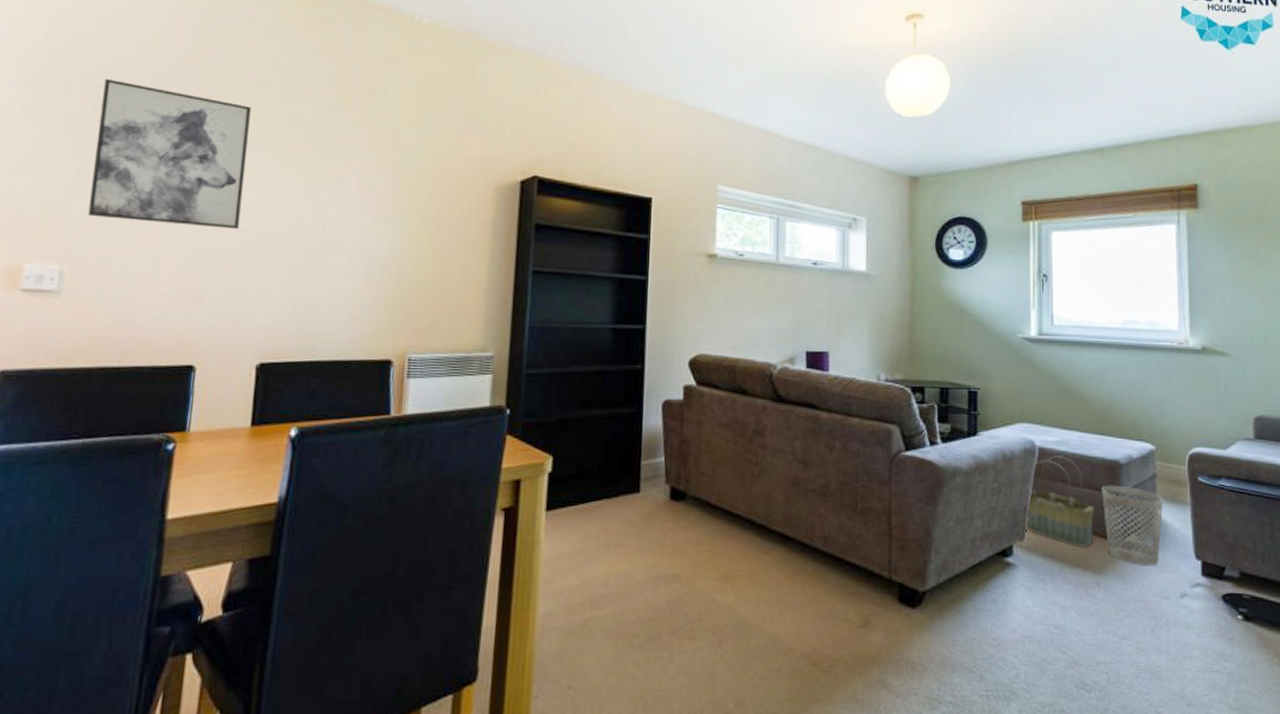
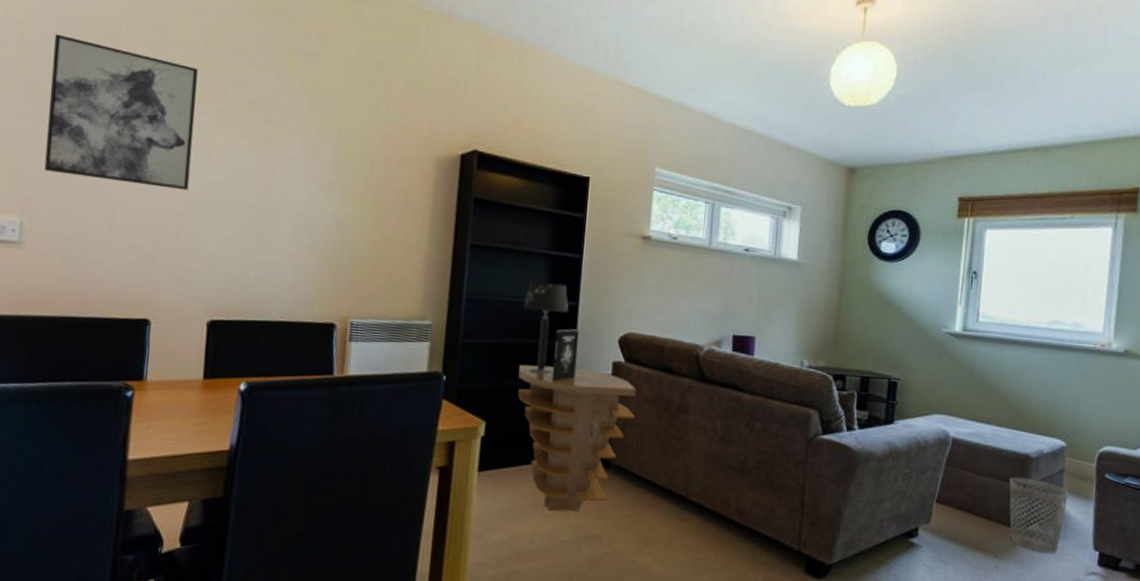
side table: none [586,393,710,551] -> present [518,364,637,512]
table lamp: none [589,306,636,403] -> present [523,281,569,375]
book: none [620,353,648,409] -> present [551,329,579,381]
basket: present [1025,456,1095,548] -> none [932,446,1001,534]

